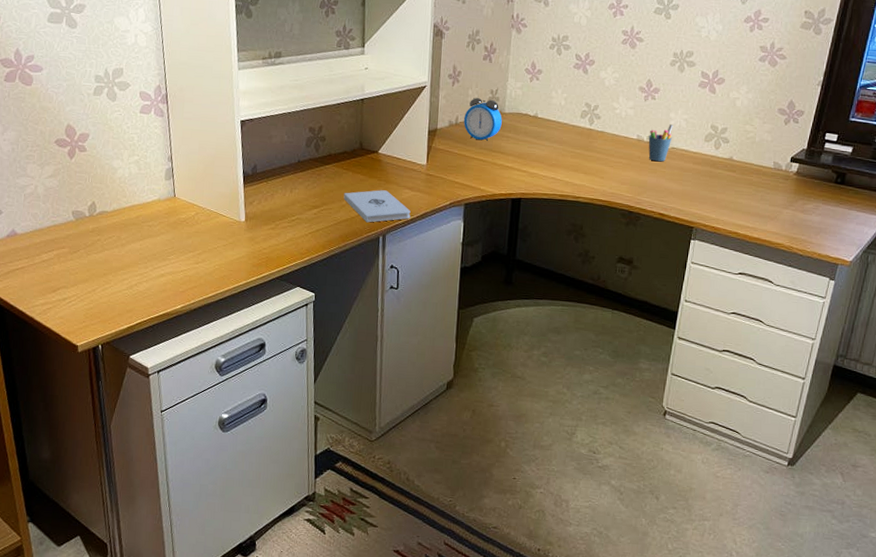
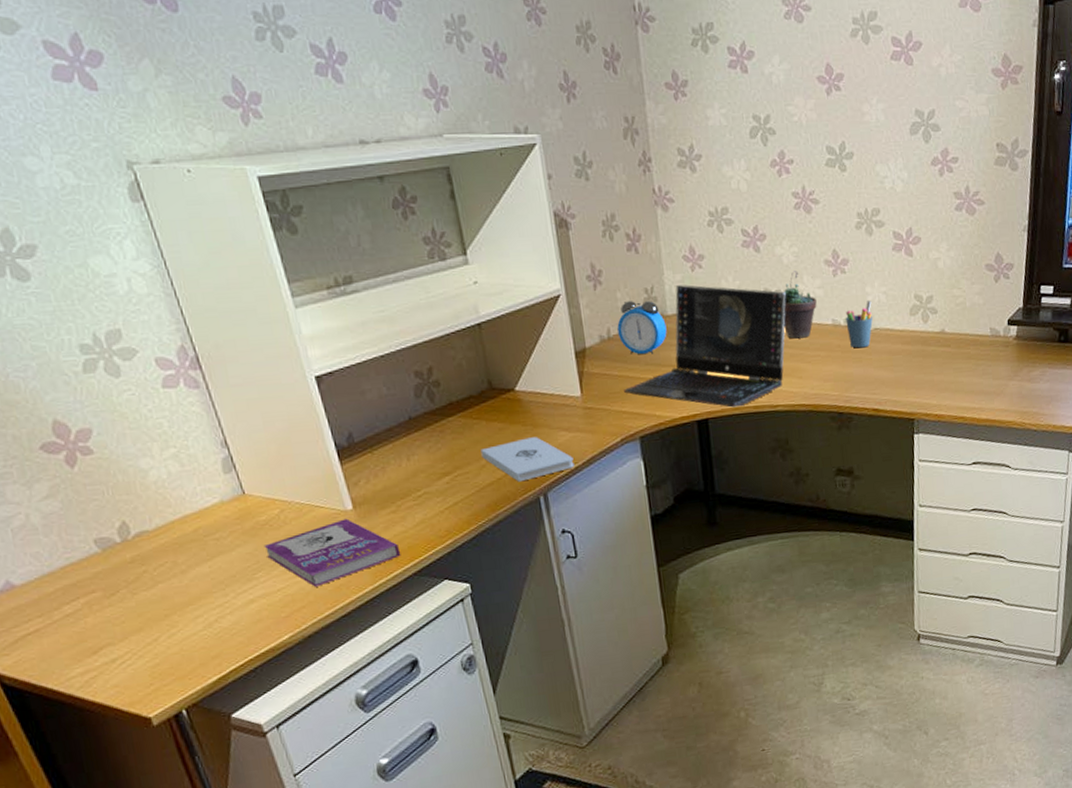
book: none [179,227,271,274] -> present [263,518,401,587]
laptop computer: none [460,91,602,193] -> present [624,285,786,408]
succulent plant: none [596,92,627,147] -> present [783,271,817,339]

